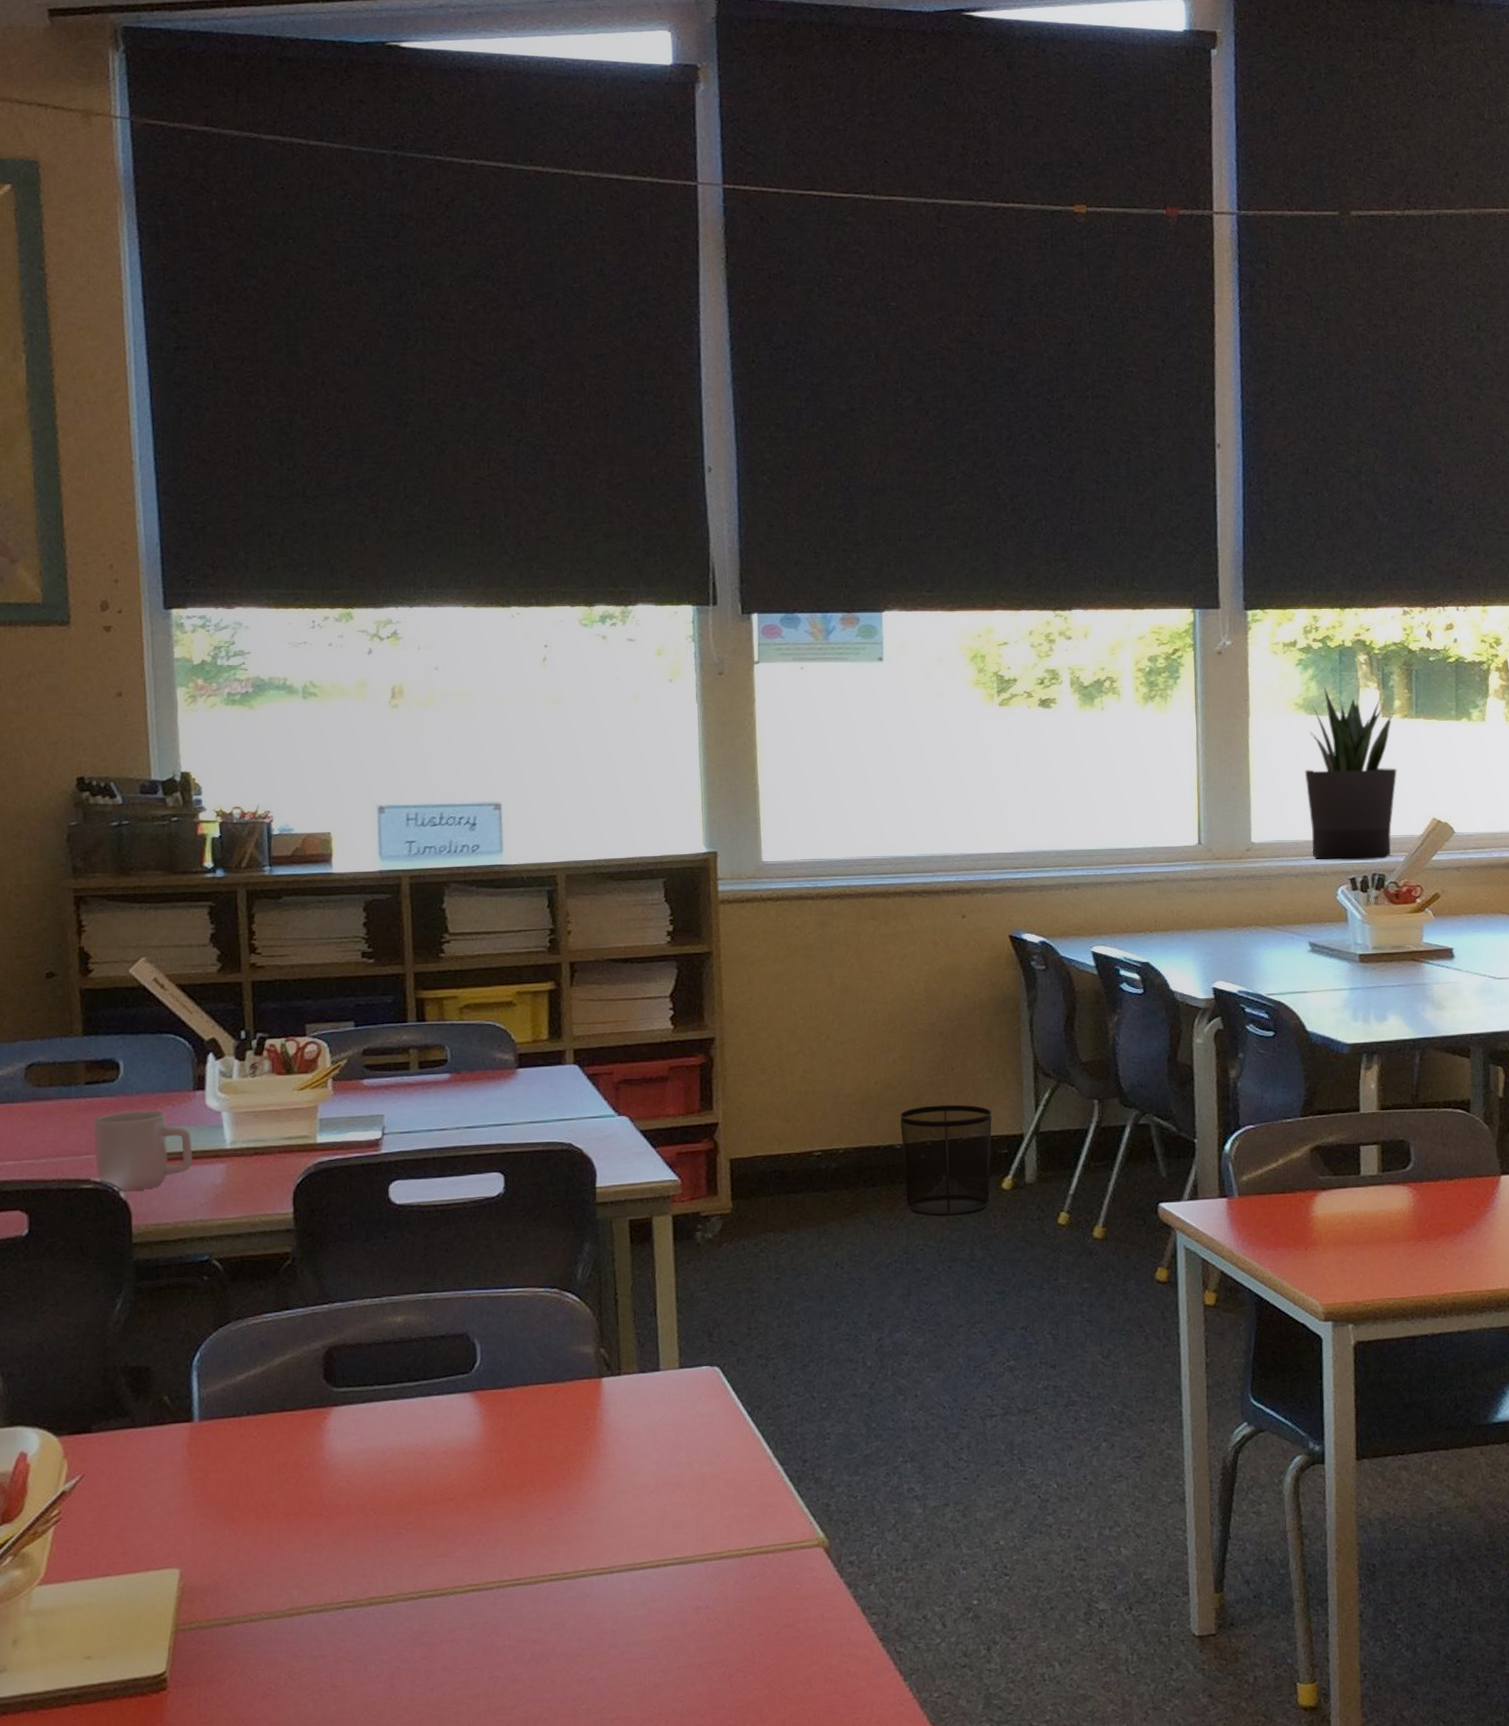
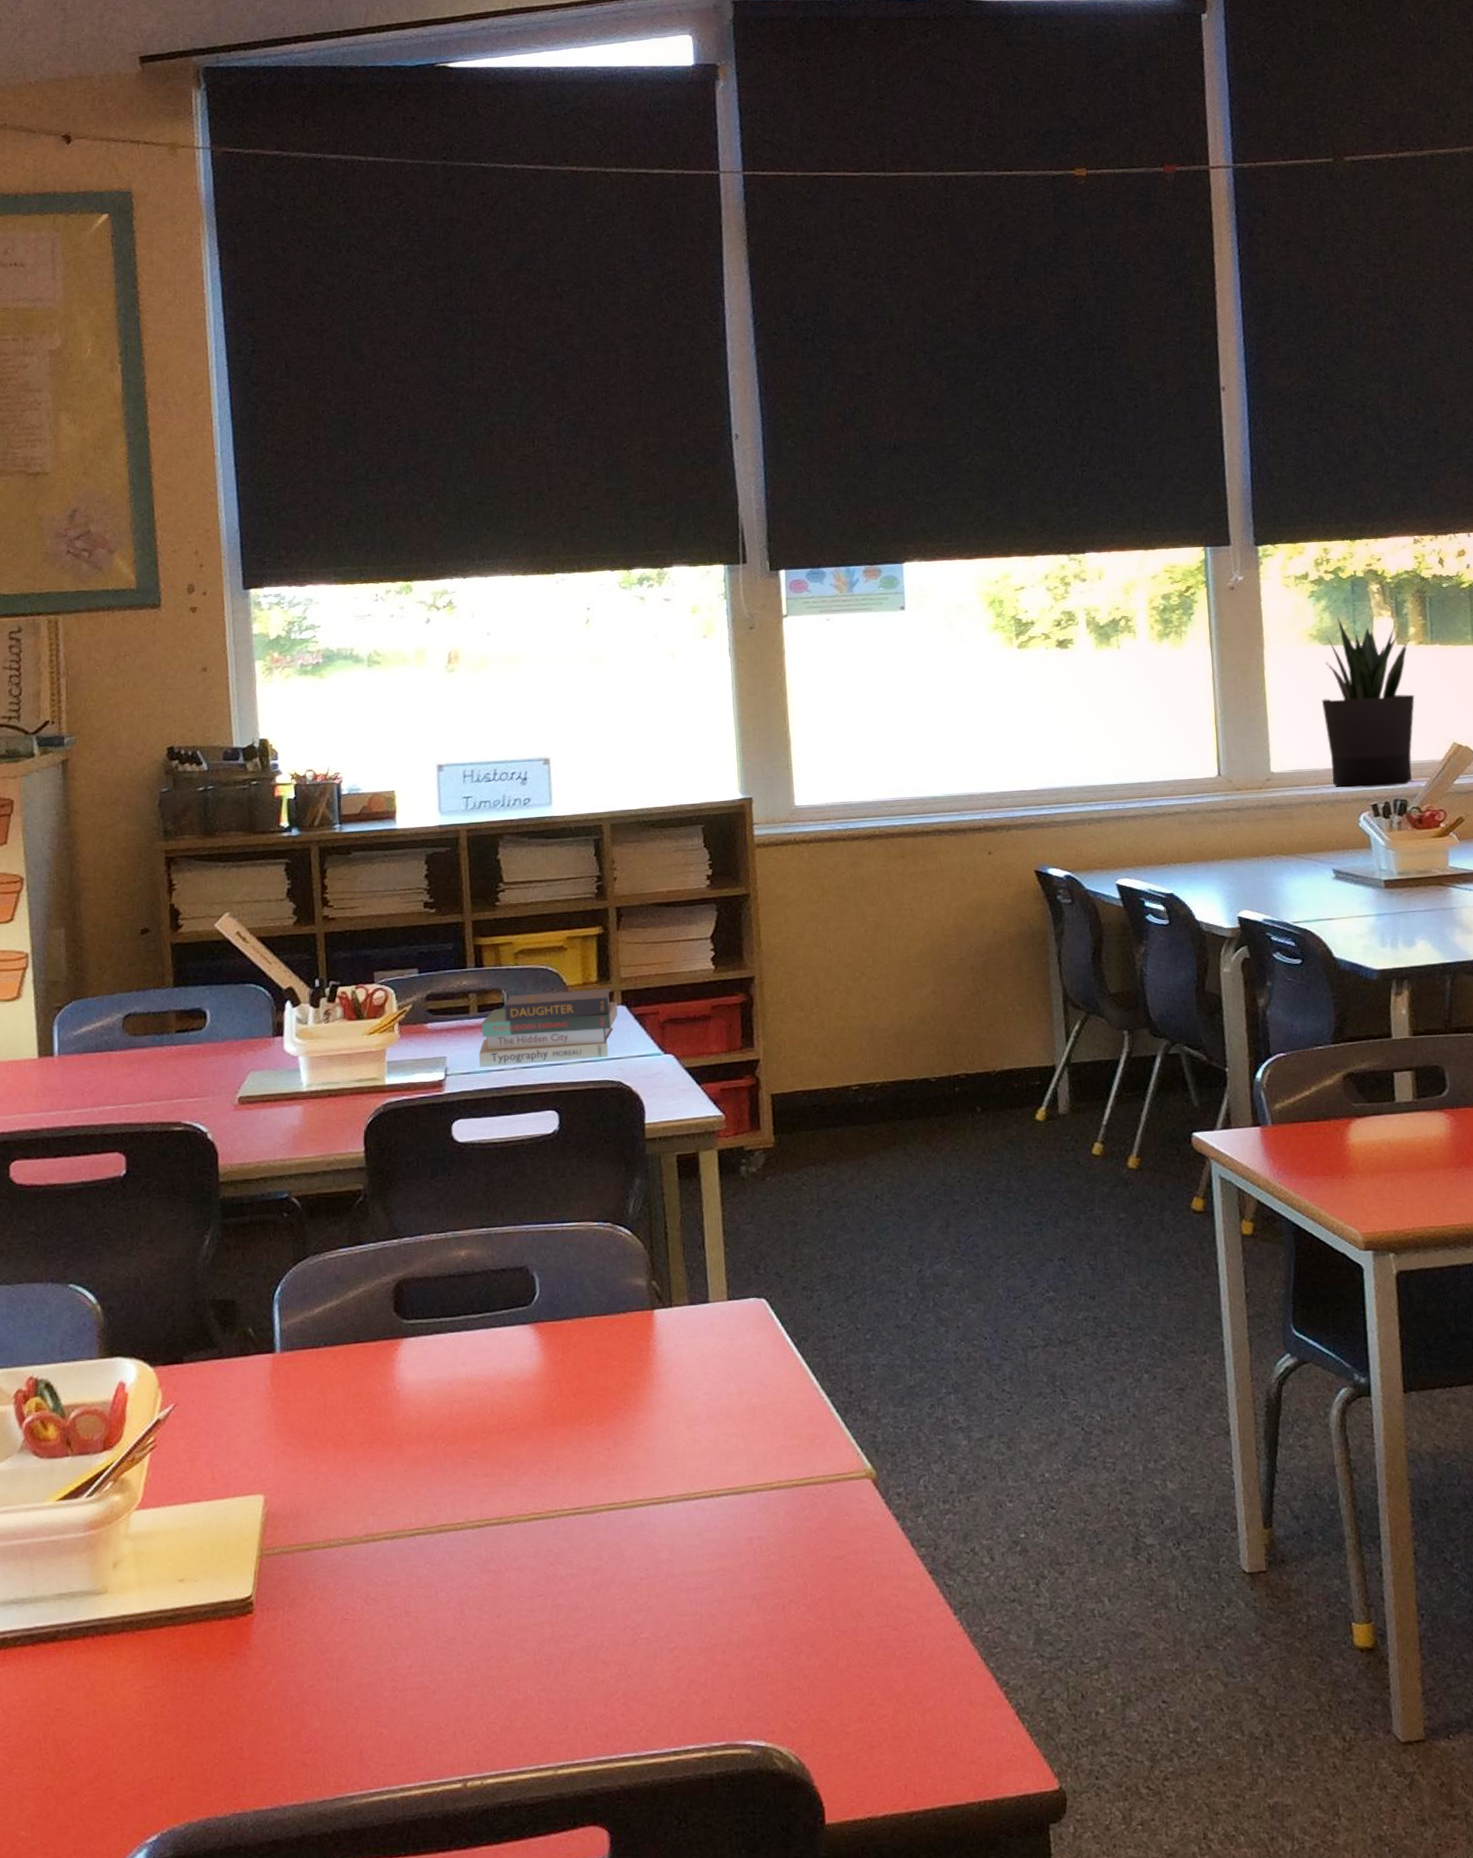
mug: present [93,1111,193,1192] -> none [183,1056,273,1134]
books: none [418,1047,569,1126] -> present [478,989,618,1067]
waste bin: present [900,1104,992,1216] -> none [934,1037,1024,1148]

